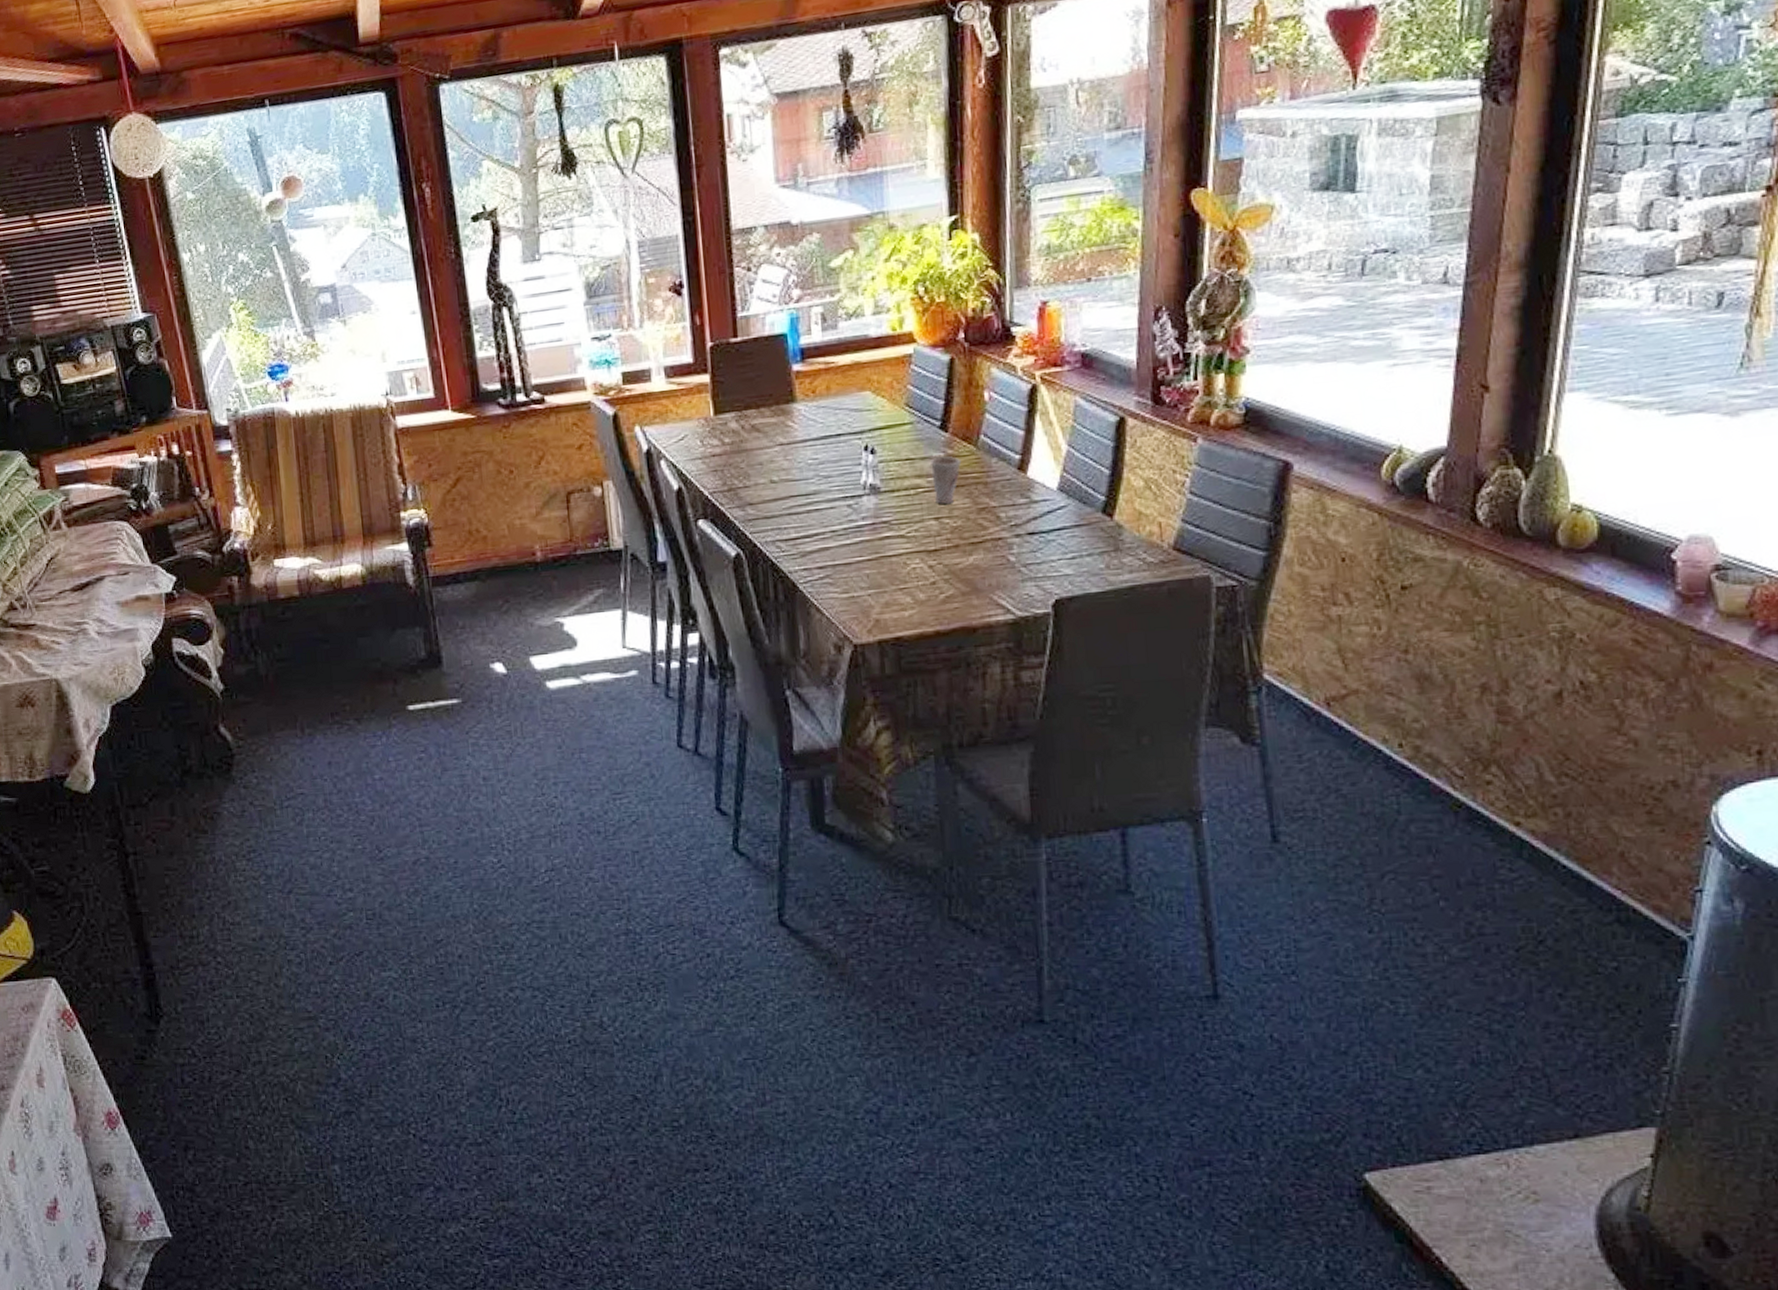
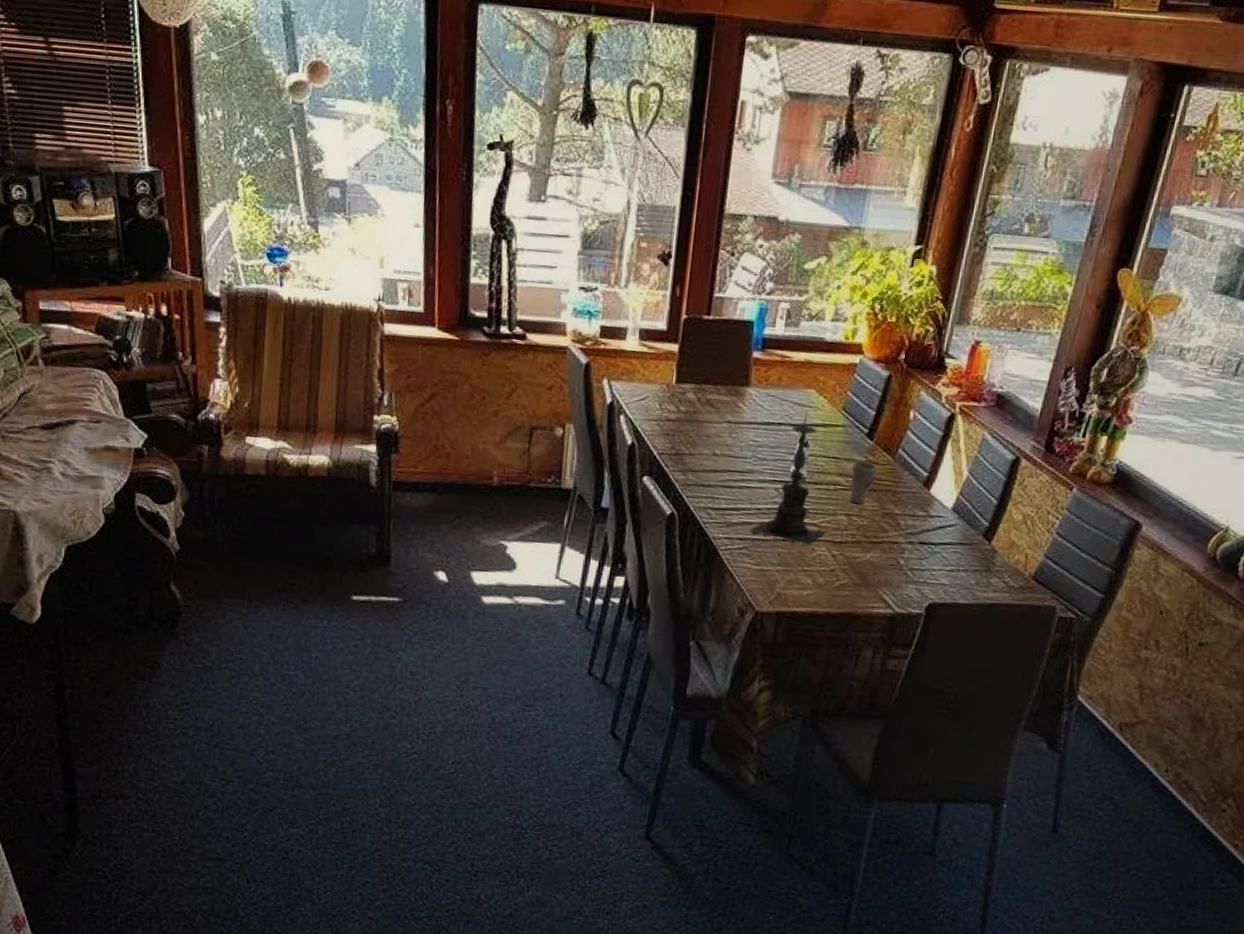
candle holder: none [828,414,917,560] -> present [749,410,827,545]

